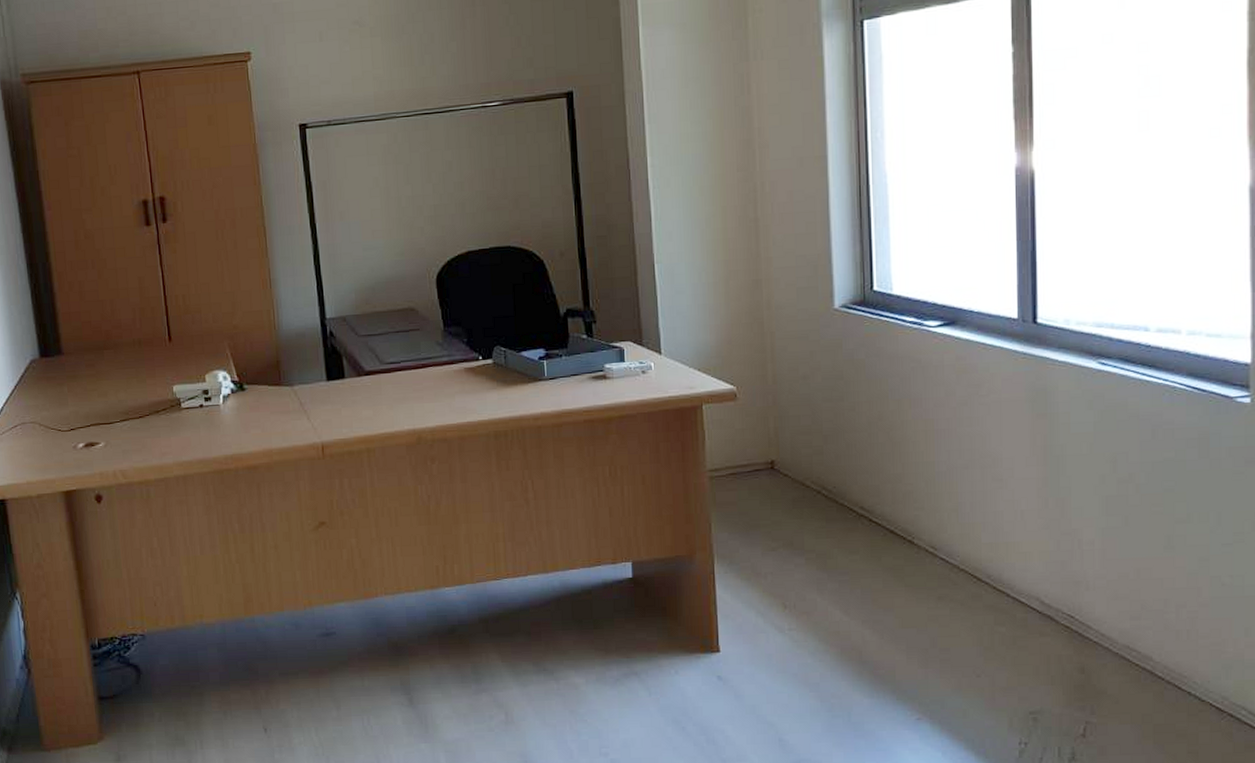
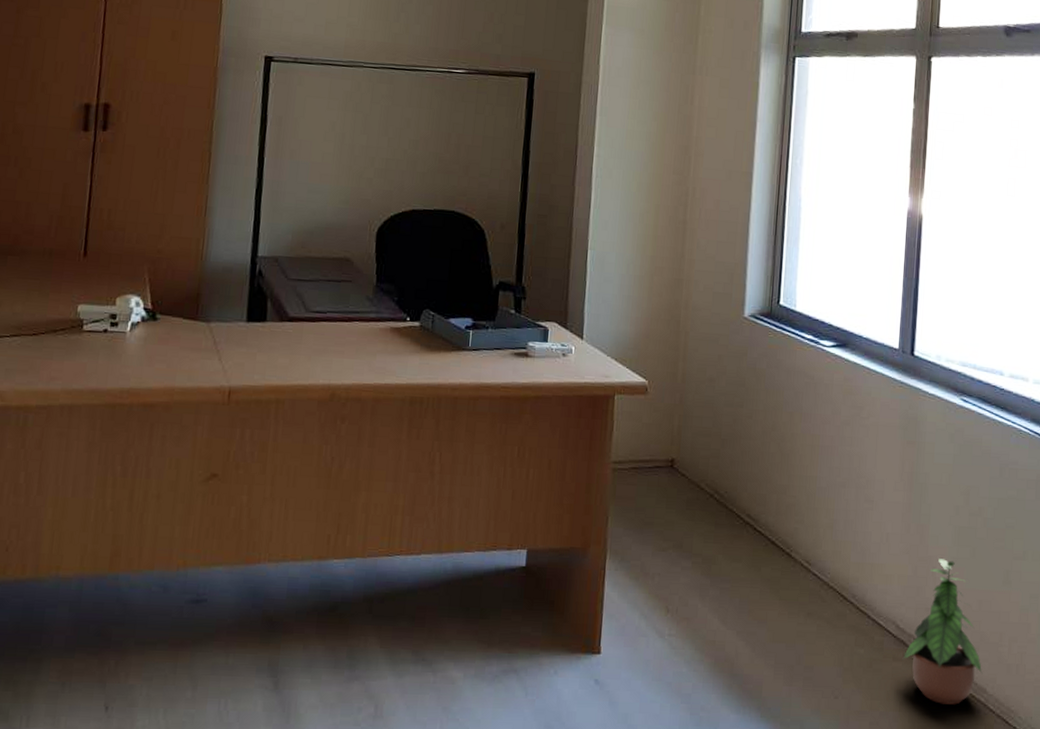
potted plant: none [1052,529,1147,675] -> present [903,557,983,705]

